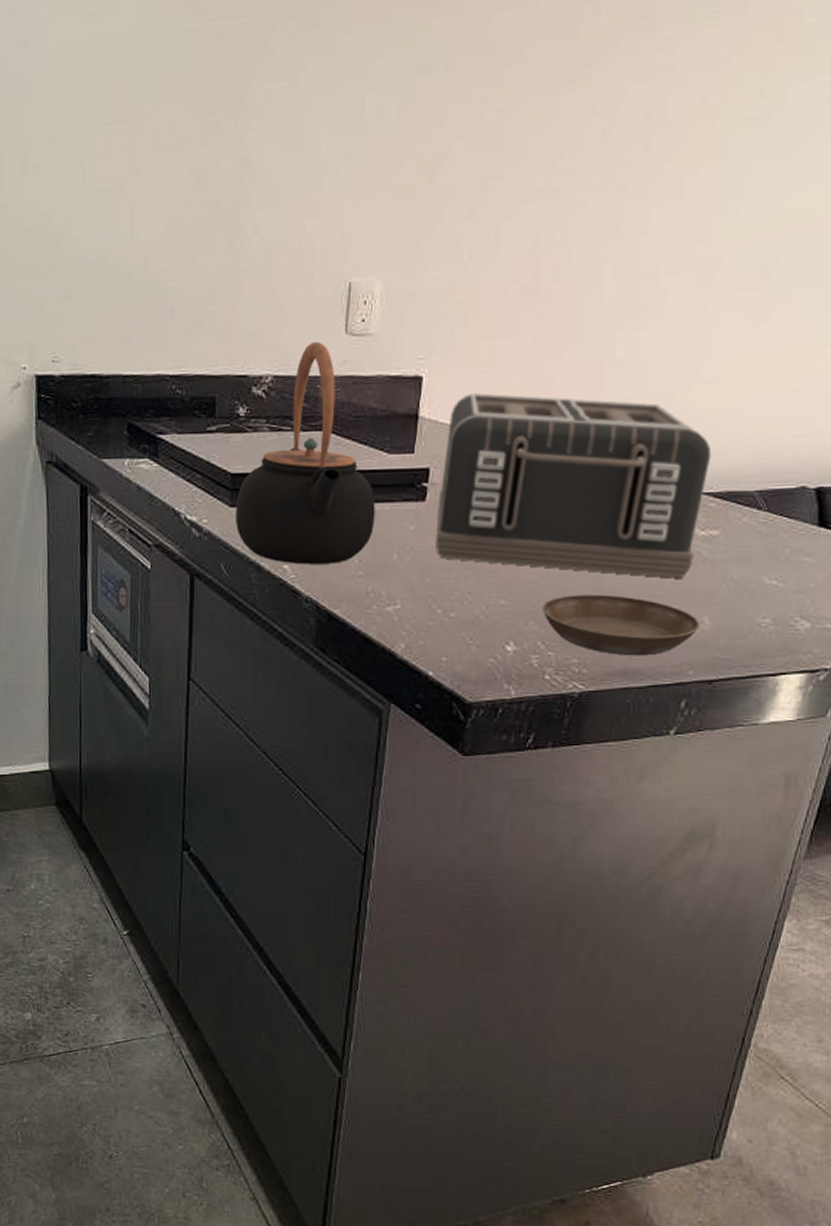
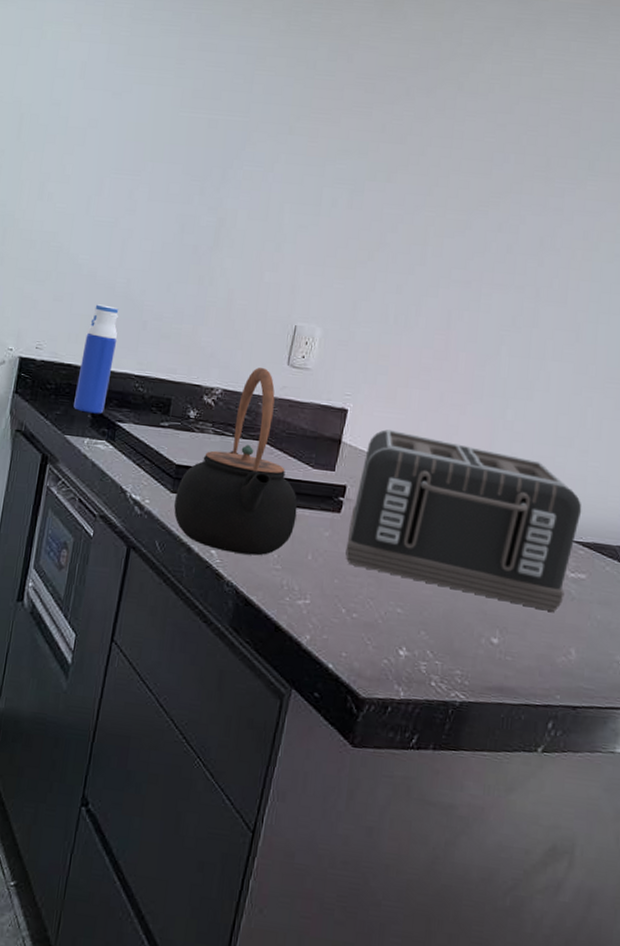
water bottle: none [105,295,143,429] -> present [74,304,119,414]
saucer: present [542,594,700,656] -> none [433,612,567,677]

